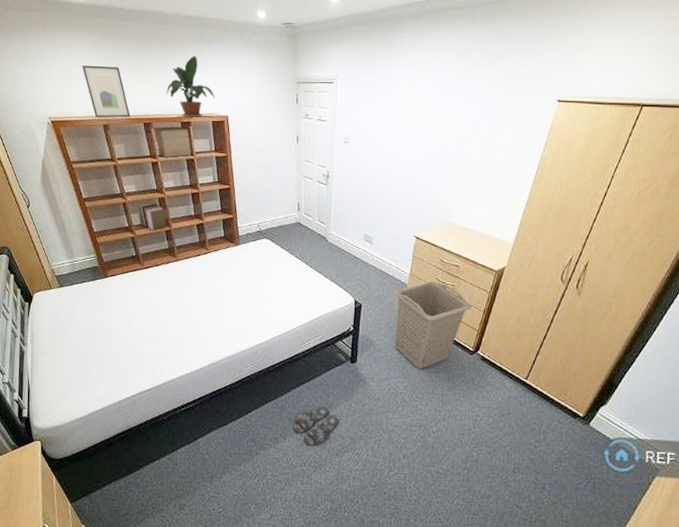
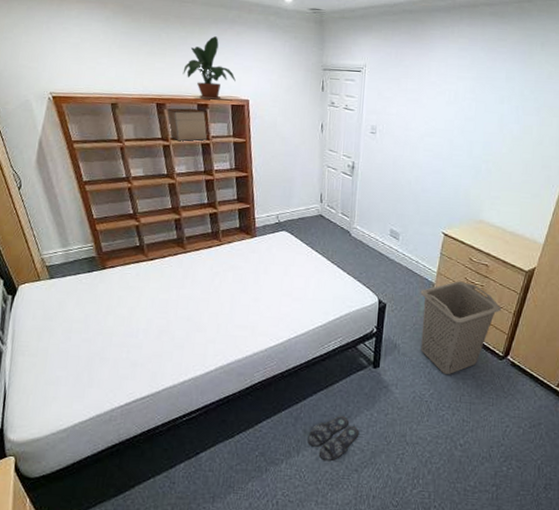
picture frame: present [82,65,130,118] -> none [91,39,142,97]
books: present [137,202,166,231] -> none [144,188,176,219]

